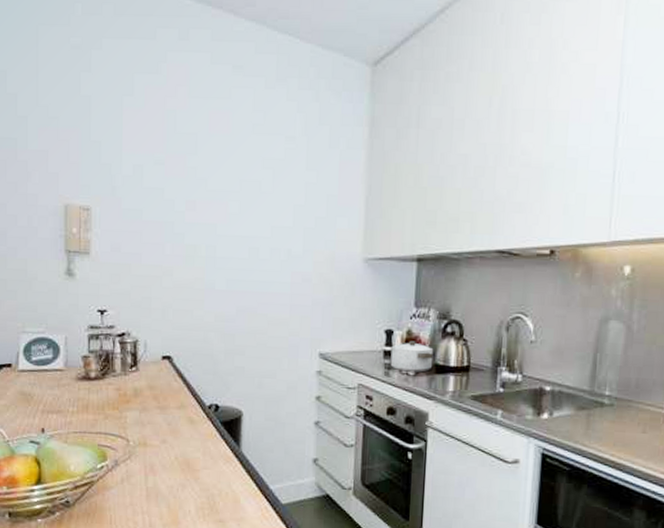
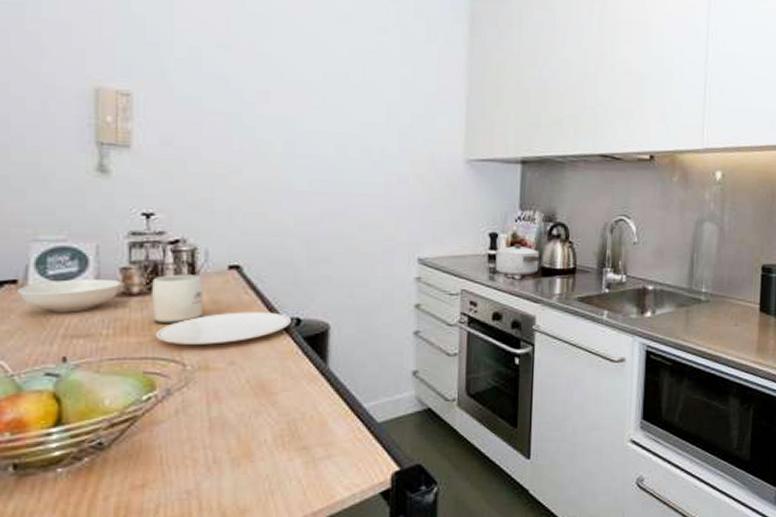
bowl: none [12,364,83,392] -> present [18,278,122,313]
mug: none [104,362,144,405] -> present [150,274,204,325]
plate: none [107,396,211,425] -> present [155,312,291,345]

